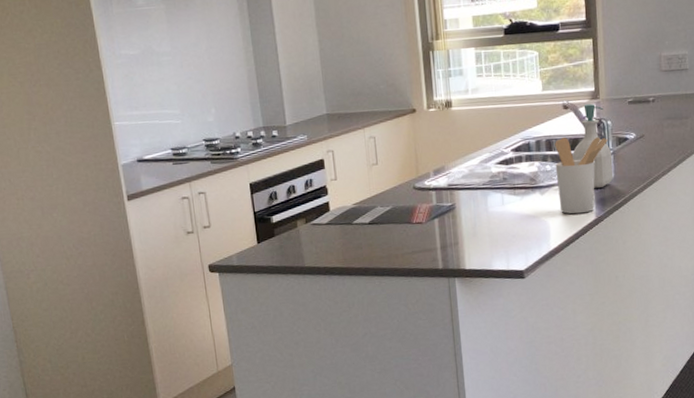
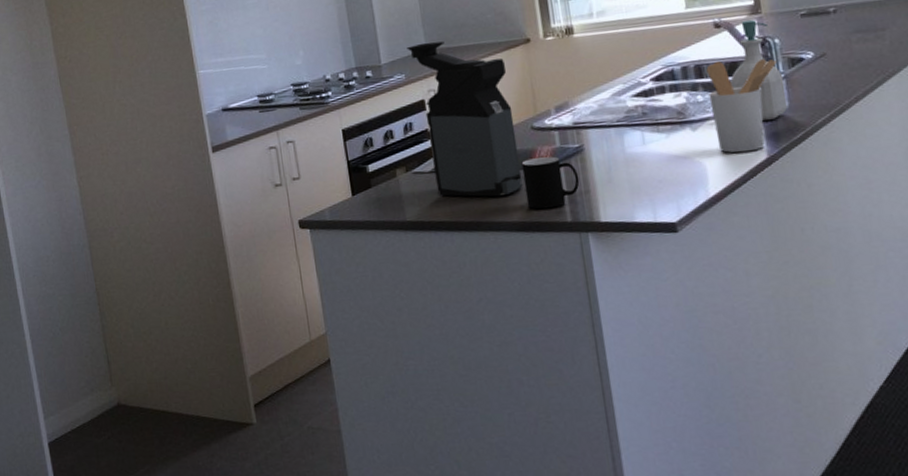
coffee maker: none [309,107,404,247] -> present [407,41,523,197]
cup: none [404,213,451,258] -> present [521,156,580,210]

